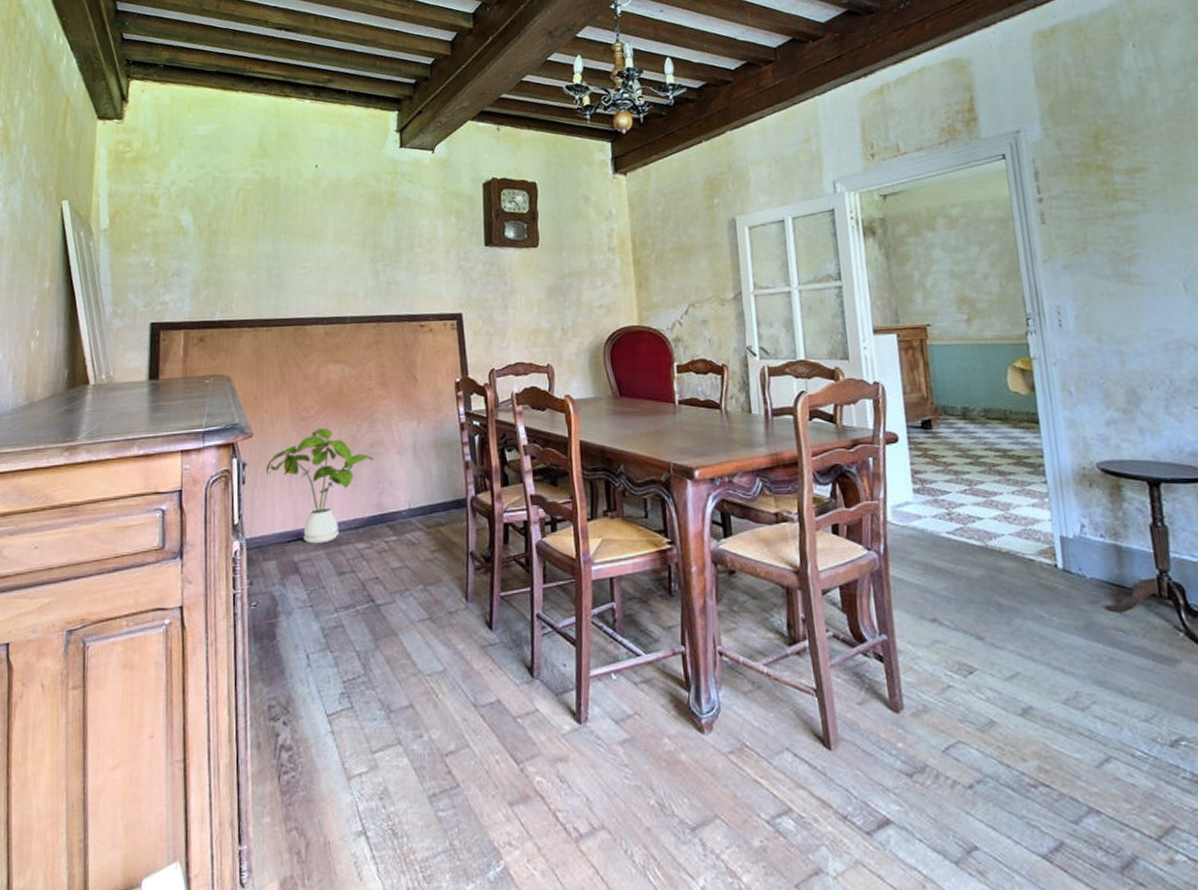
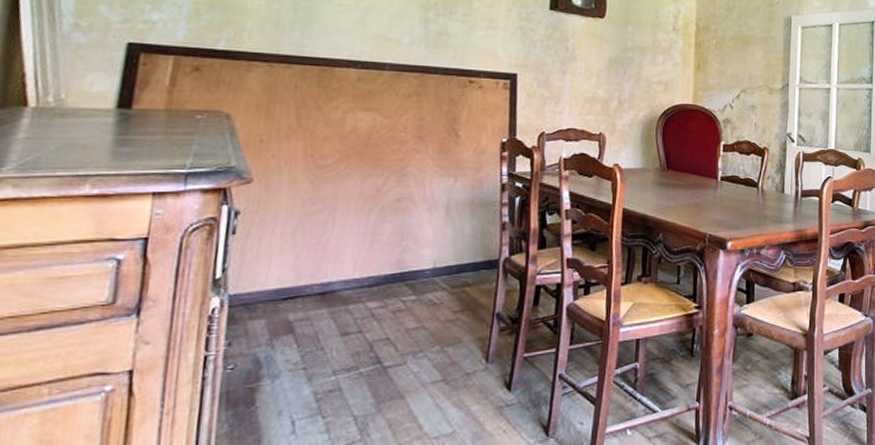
house plant: present [266,428,374,544] -> none [264,179,400,302]

